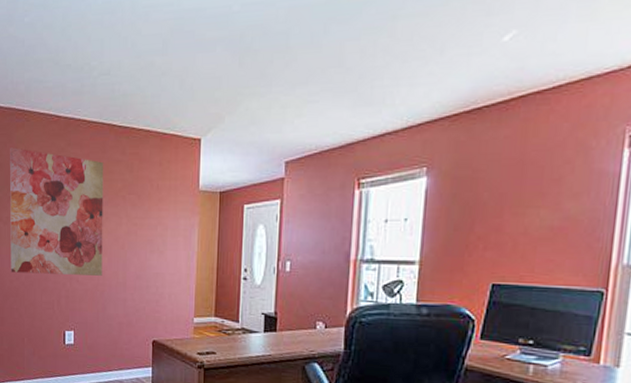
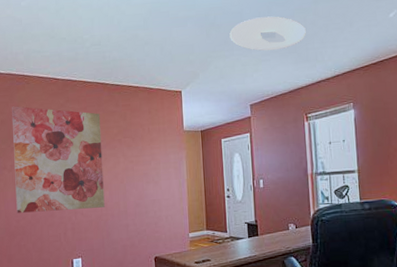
ceiling light: none [269,38,376,89] -> present [229,16,307,51]

